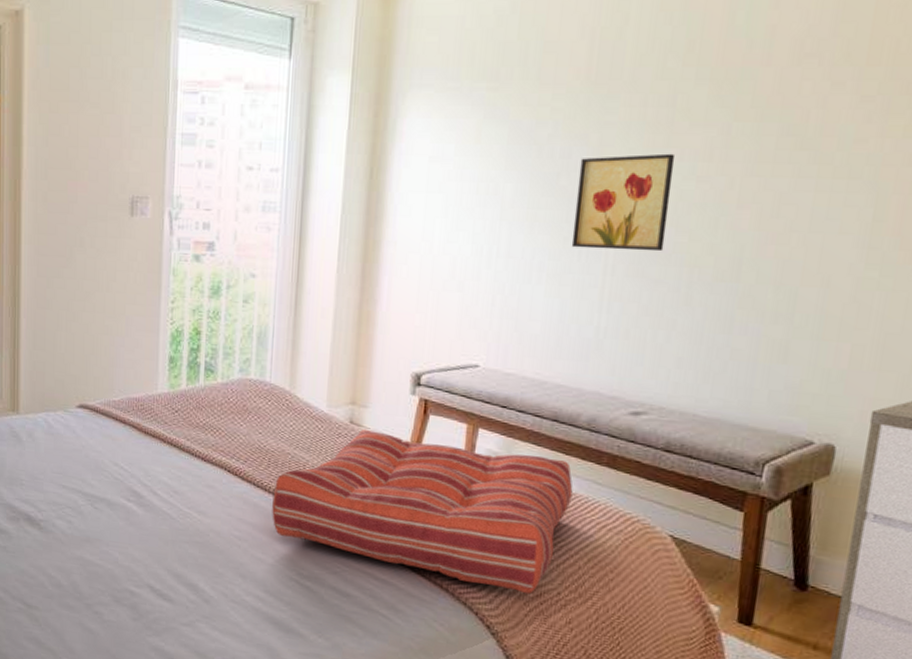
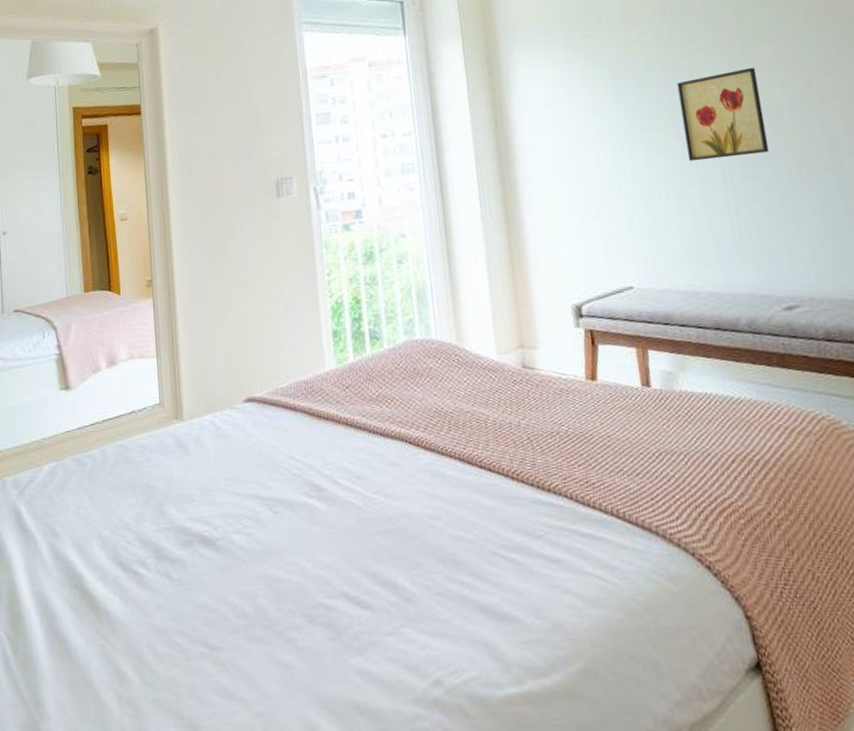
seat cushion: present [272,429,573,594] -> none [459,367,755,521]

